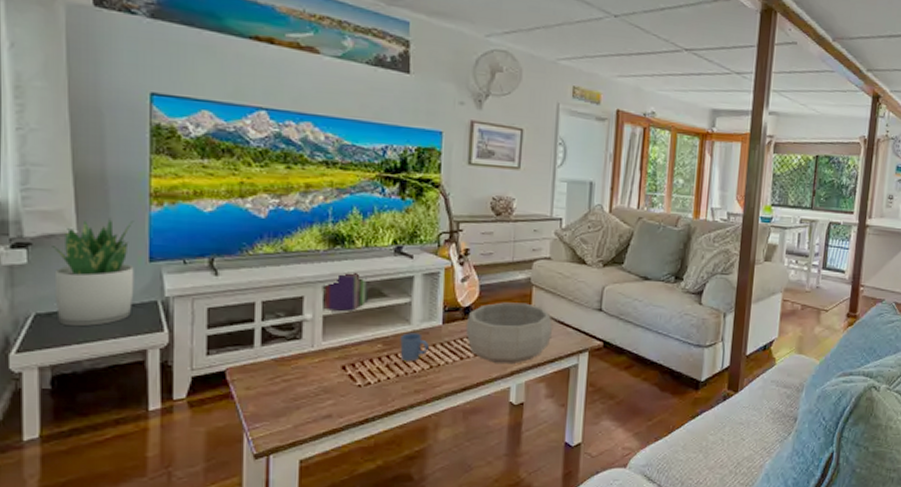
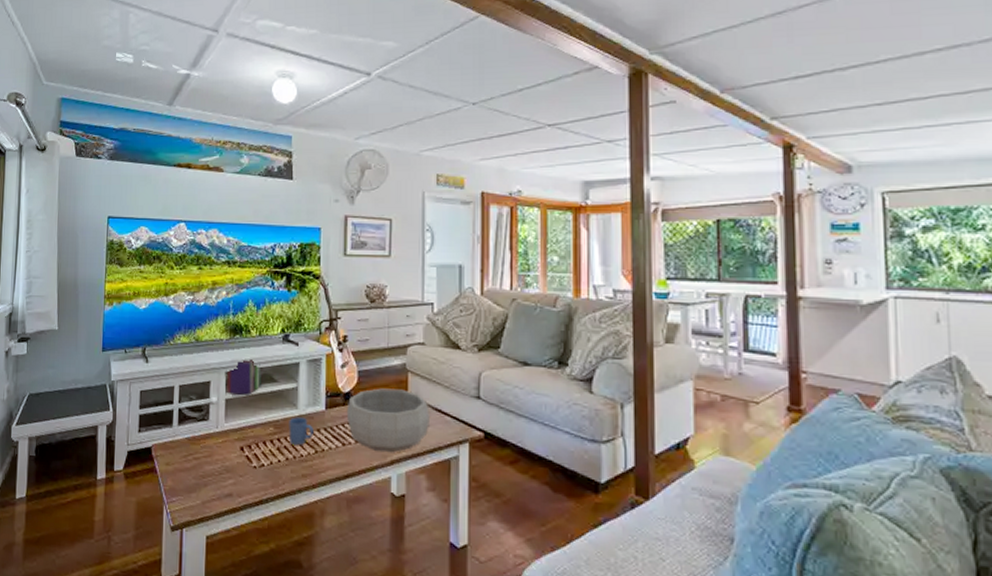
planter: present [52,218,134,327] -> none [42,316,93,405]

